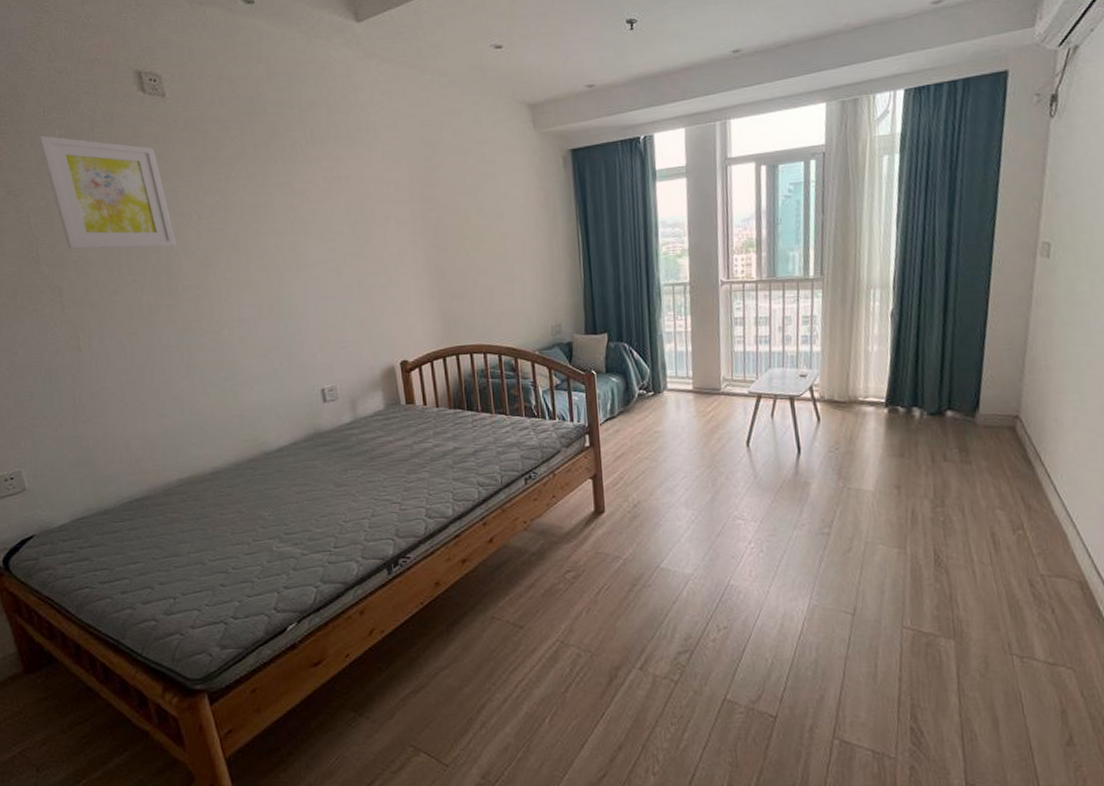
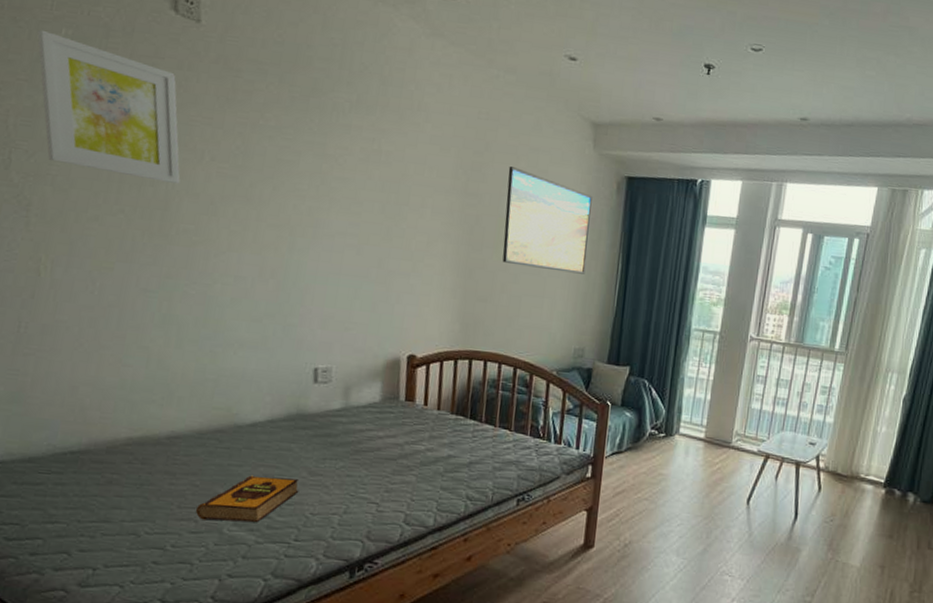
hardback book: none [247,492,330,542] -> present [196,475,300,522]
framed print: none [458,164,548,257] -> present [502,166,592,274]

